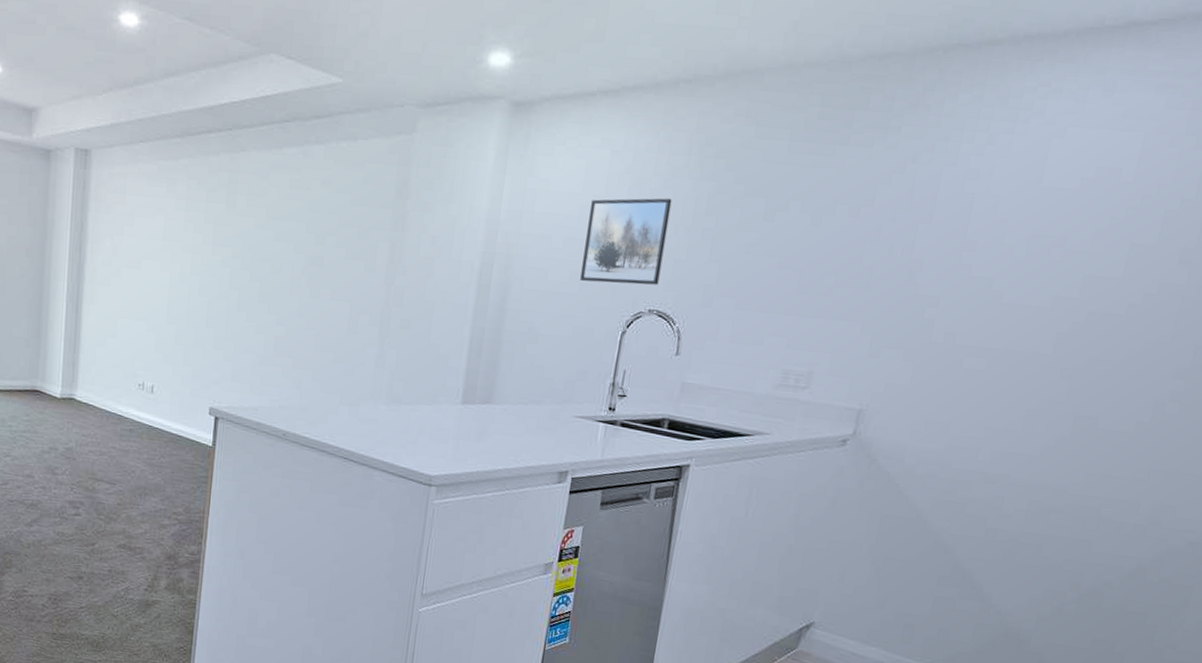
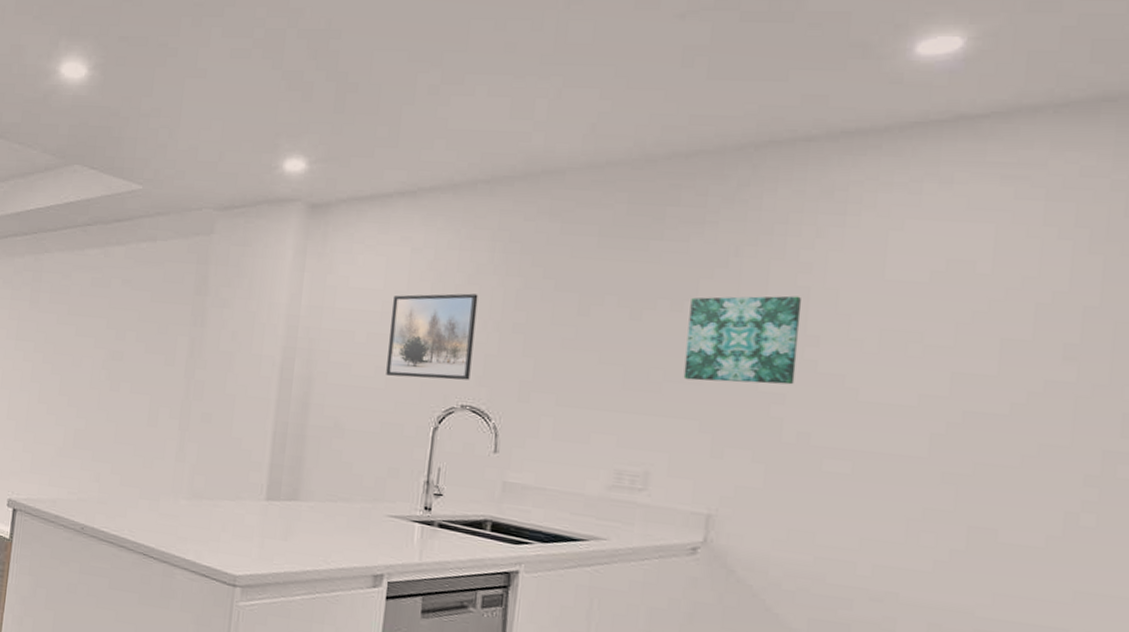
wall art: none [852,202,966,288] -> present [683,295,802,385]

